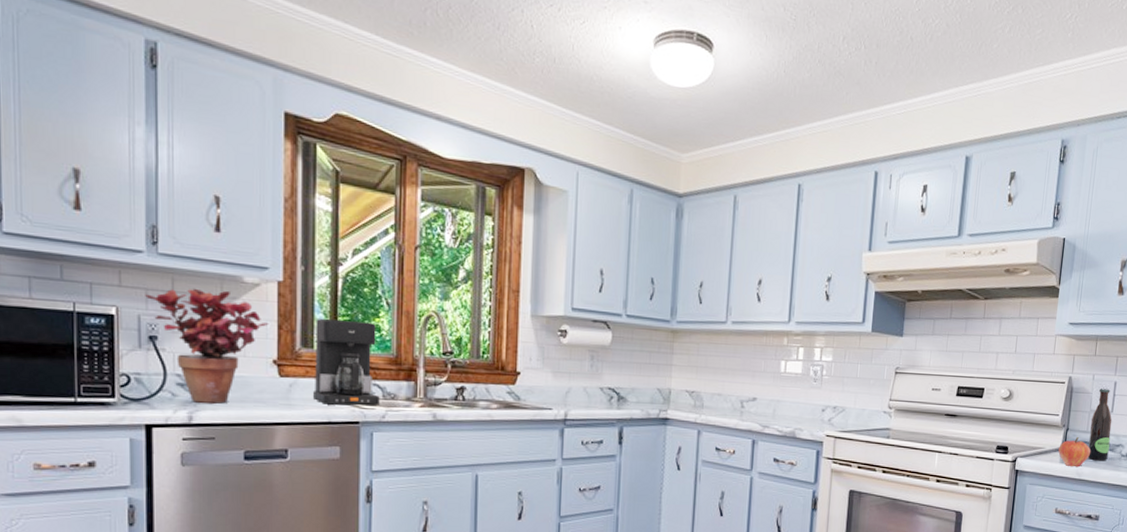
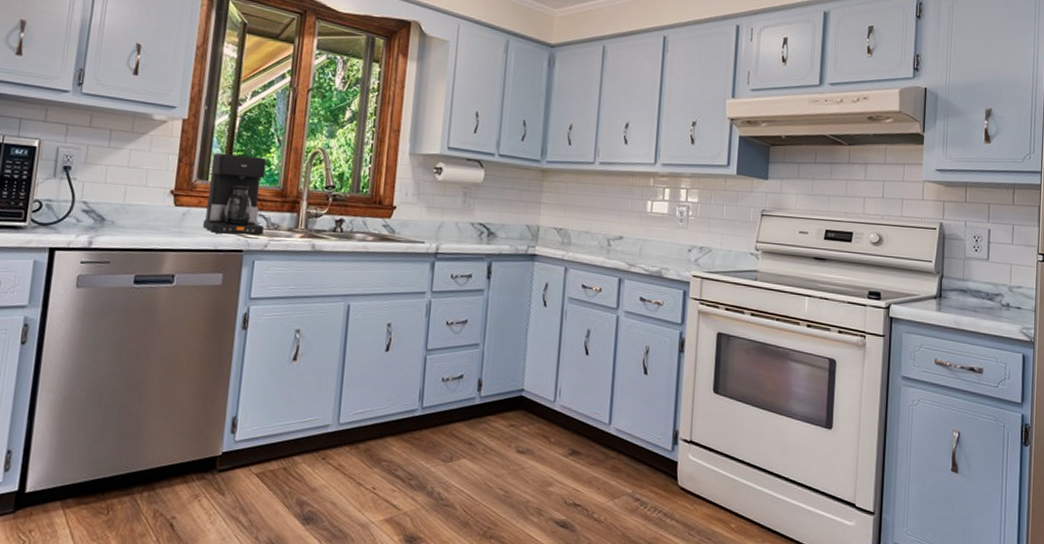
potted plant: present [145,288,269,404] -> none [66,124,171,230]
fruit: present [1058,437,1091,468] -> none [934,285,969,317]
bottle: present [1087,388,1112,461] -> none [965,235,989,311]

